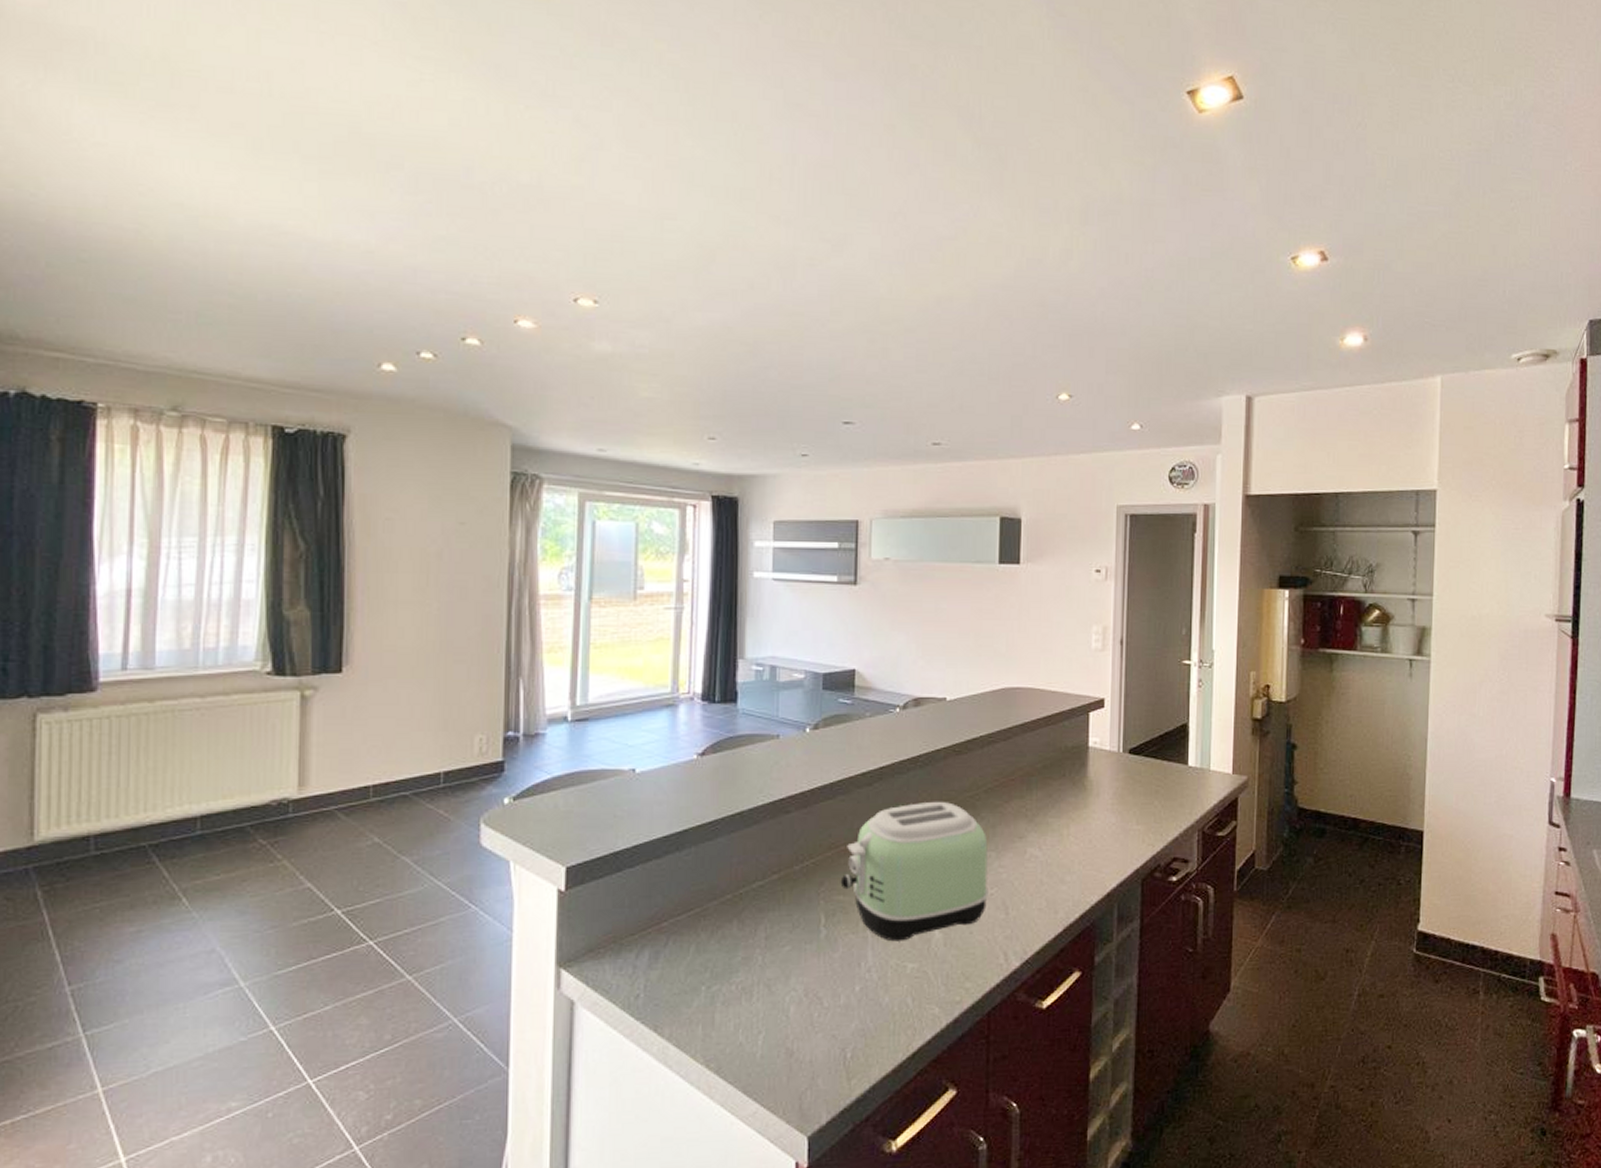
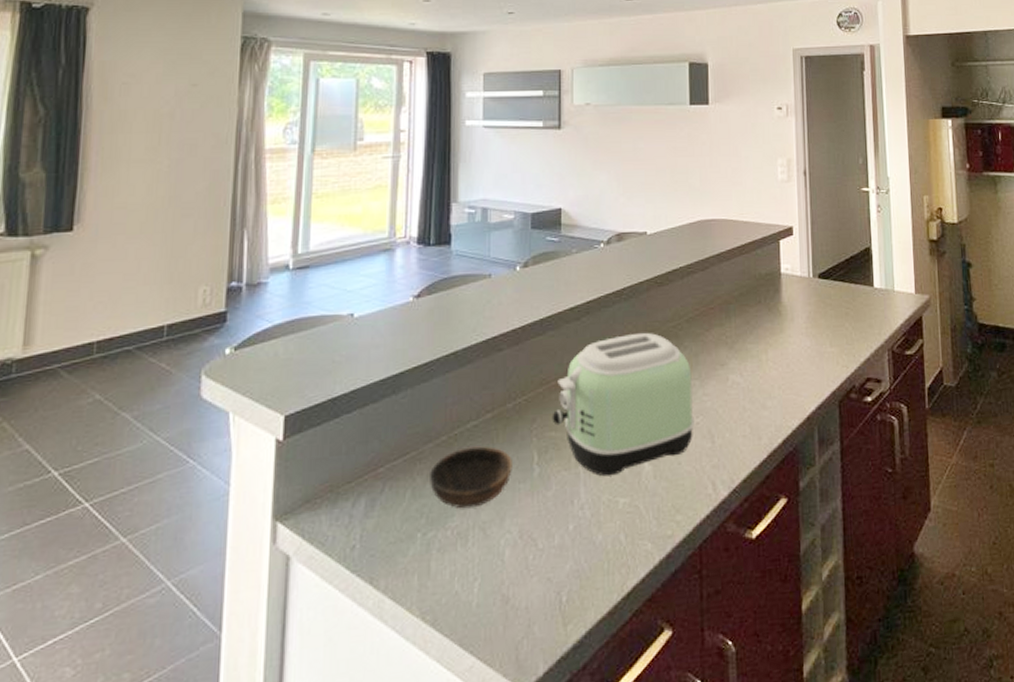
bowl: none [714,906,799,966] -> present [430,446,512,509]

